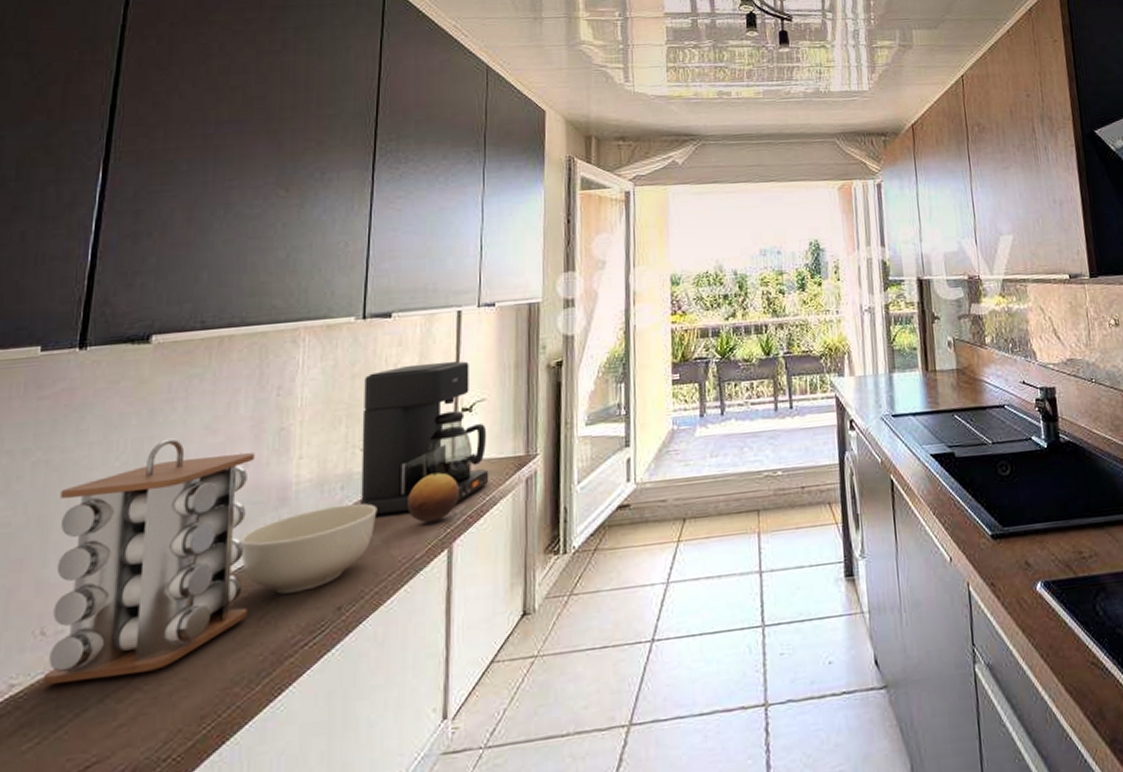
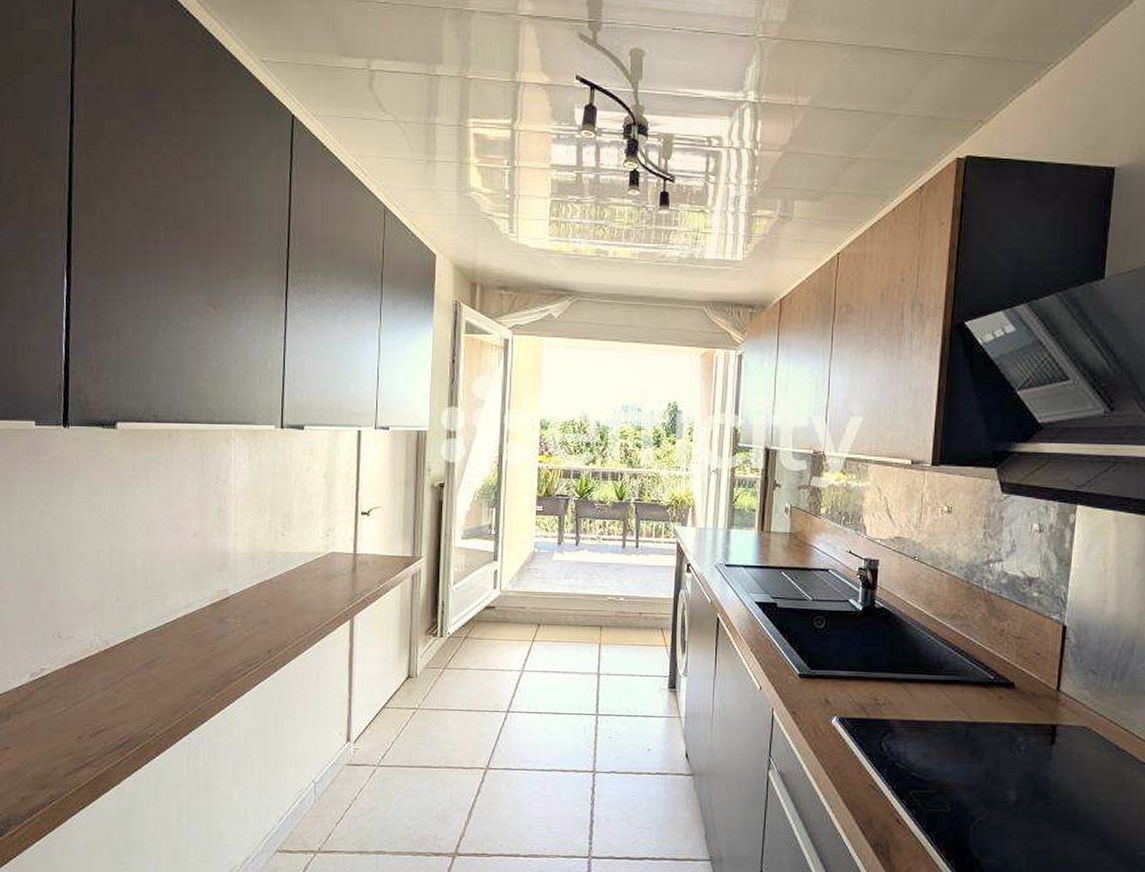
spice rack: present [44,438,255,685] -> none [61,506,202,675]
bowl: present [239,503,378,594] -> none [193,575,296,635]
coffee maker: present [359,361,489,516] -> none [282,471,383,588]
fruit: present [407,472,460,524] -> none [319,560,360,599]

